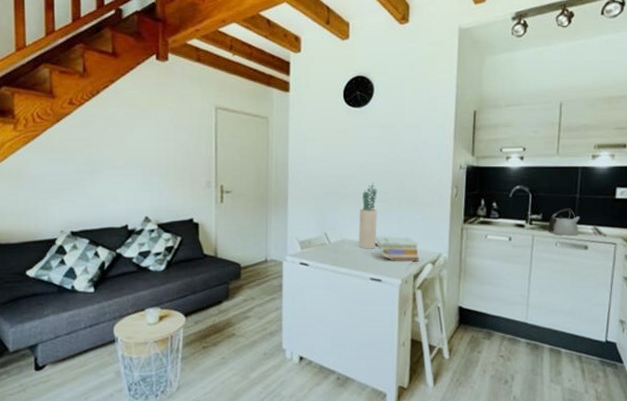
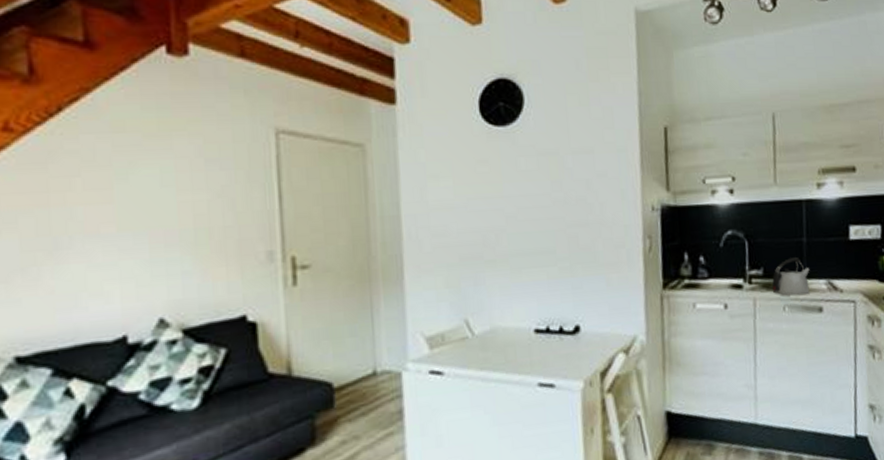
vase: present [359,182,378,249] -> none [514,237,544,341]
books: present [374,237,420,262] -> none [540,316,606,356]

